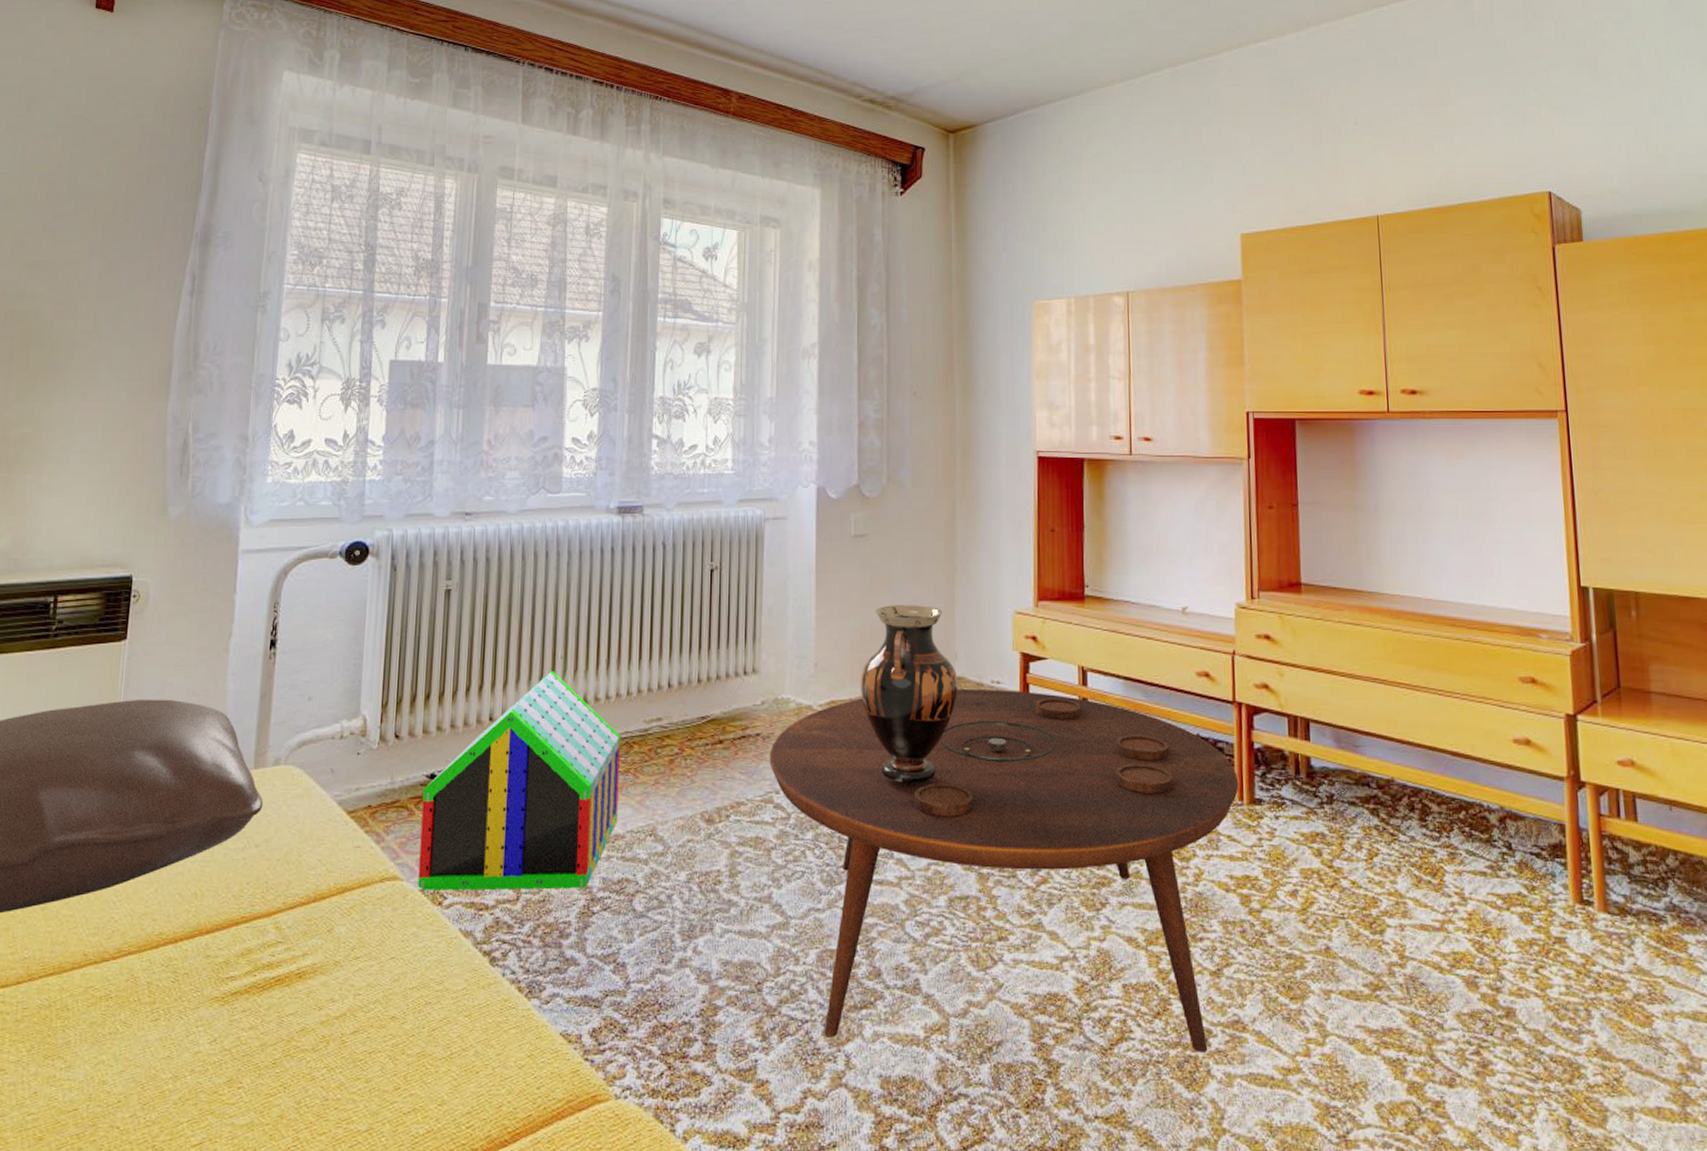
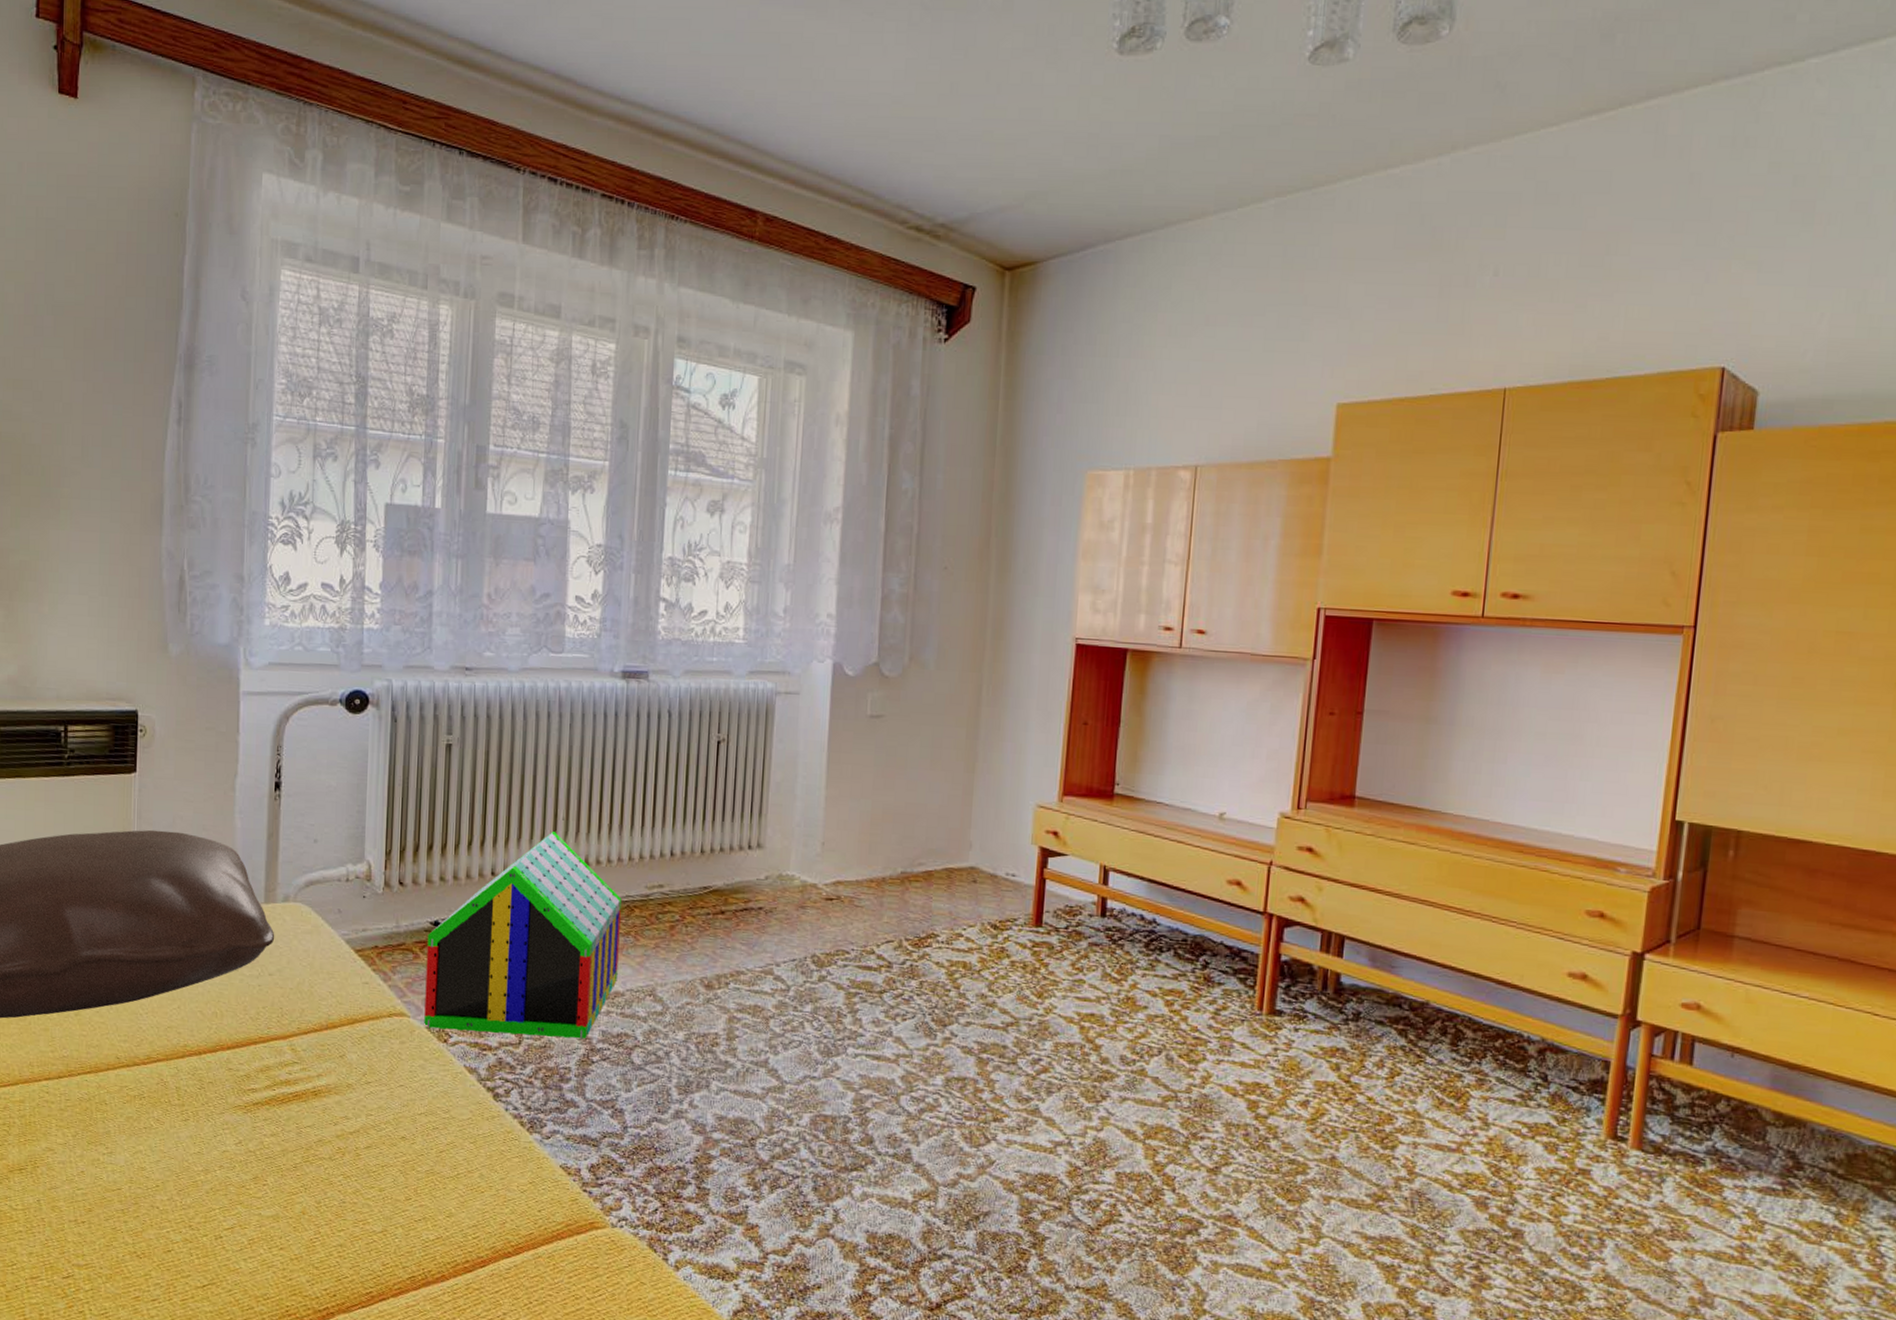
coffee table: present [769,689,1239,1052] -> none [771,879,1260,1241]
vase: present [860,605,958,783] -> none [867,789,971,967]

